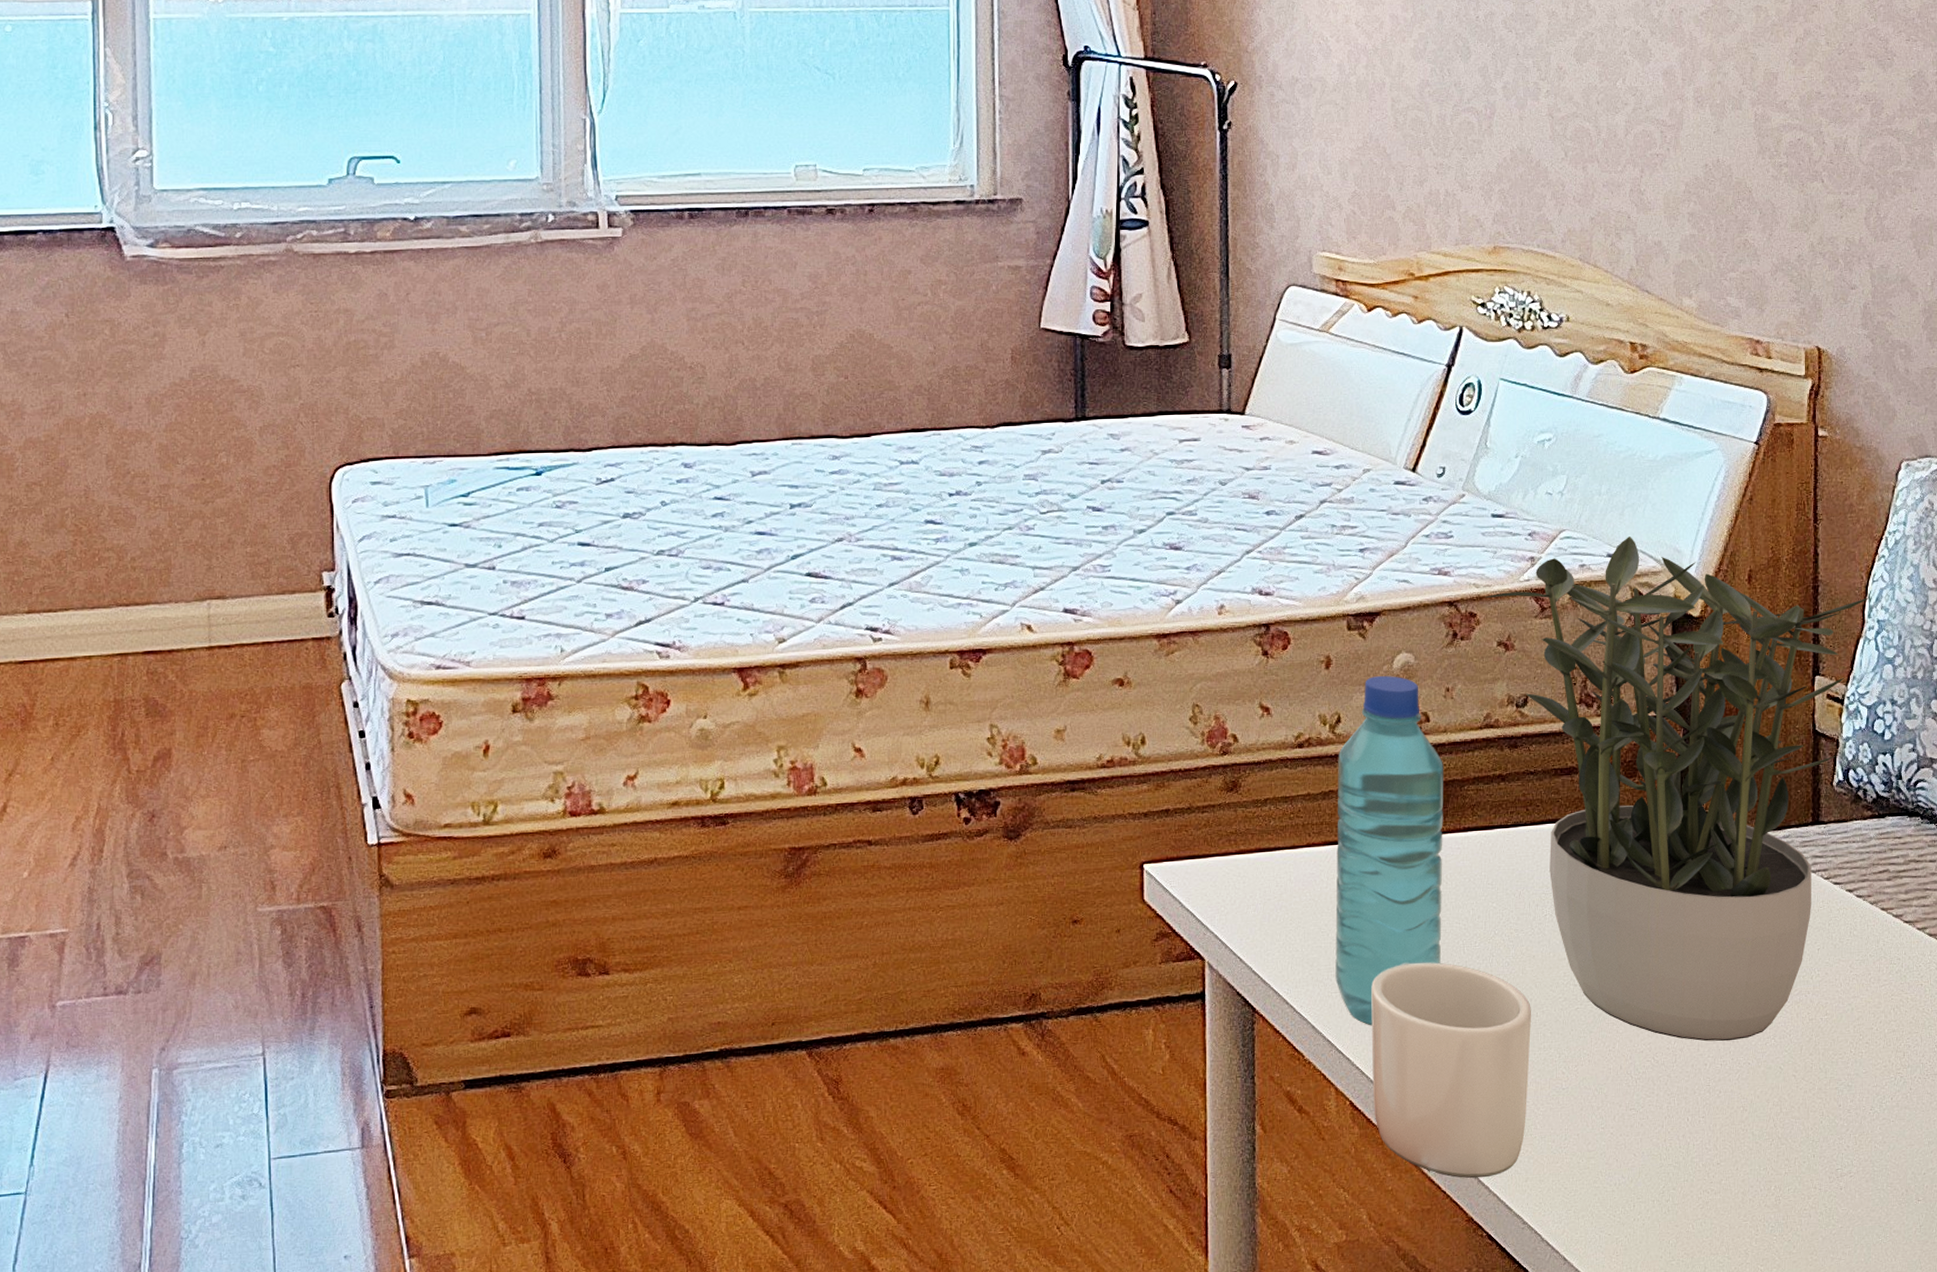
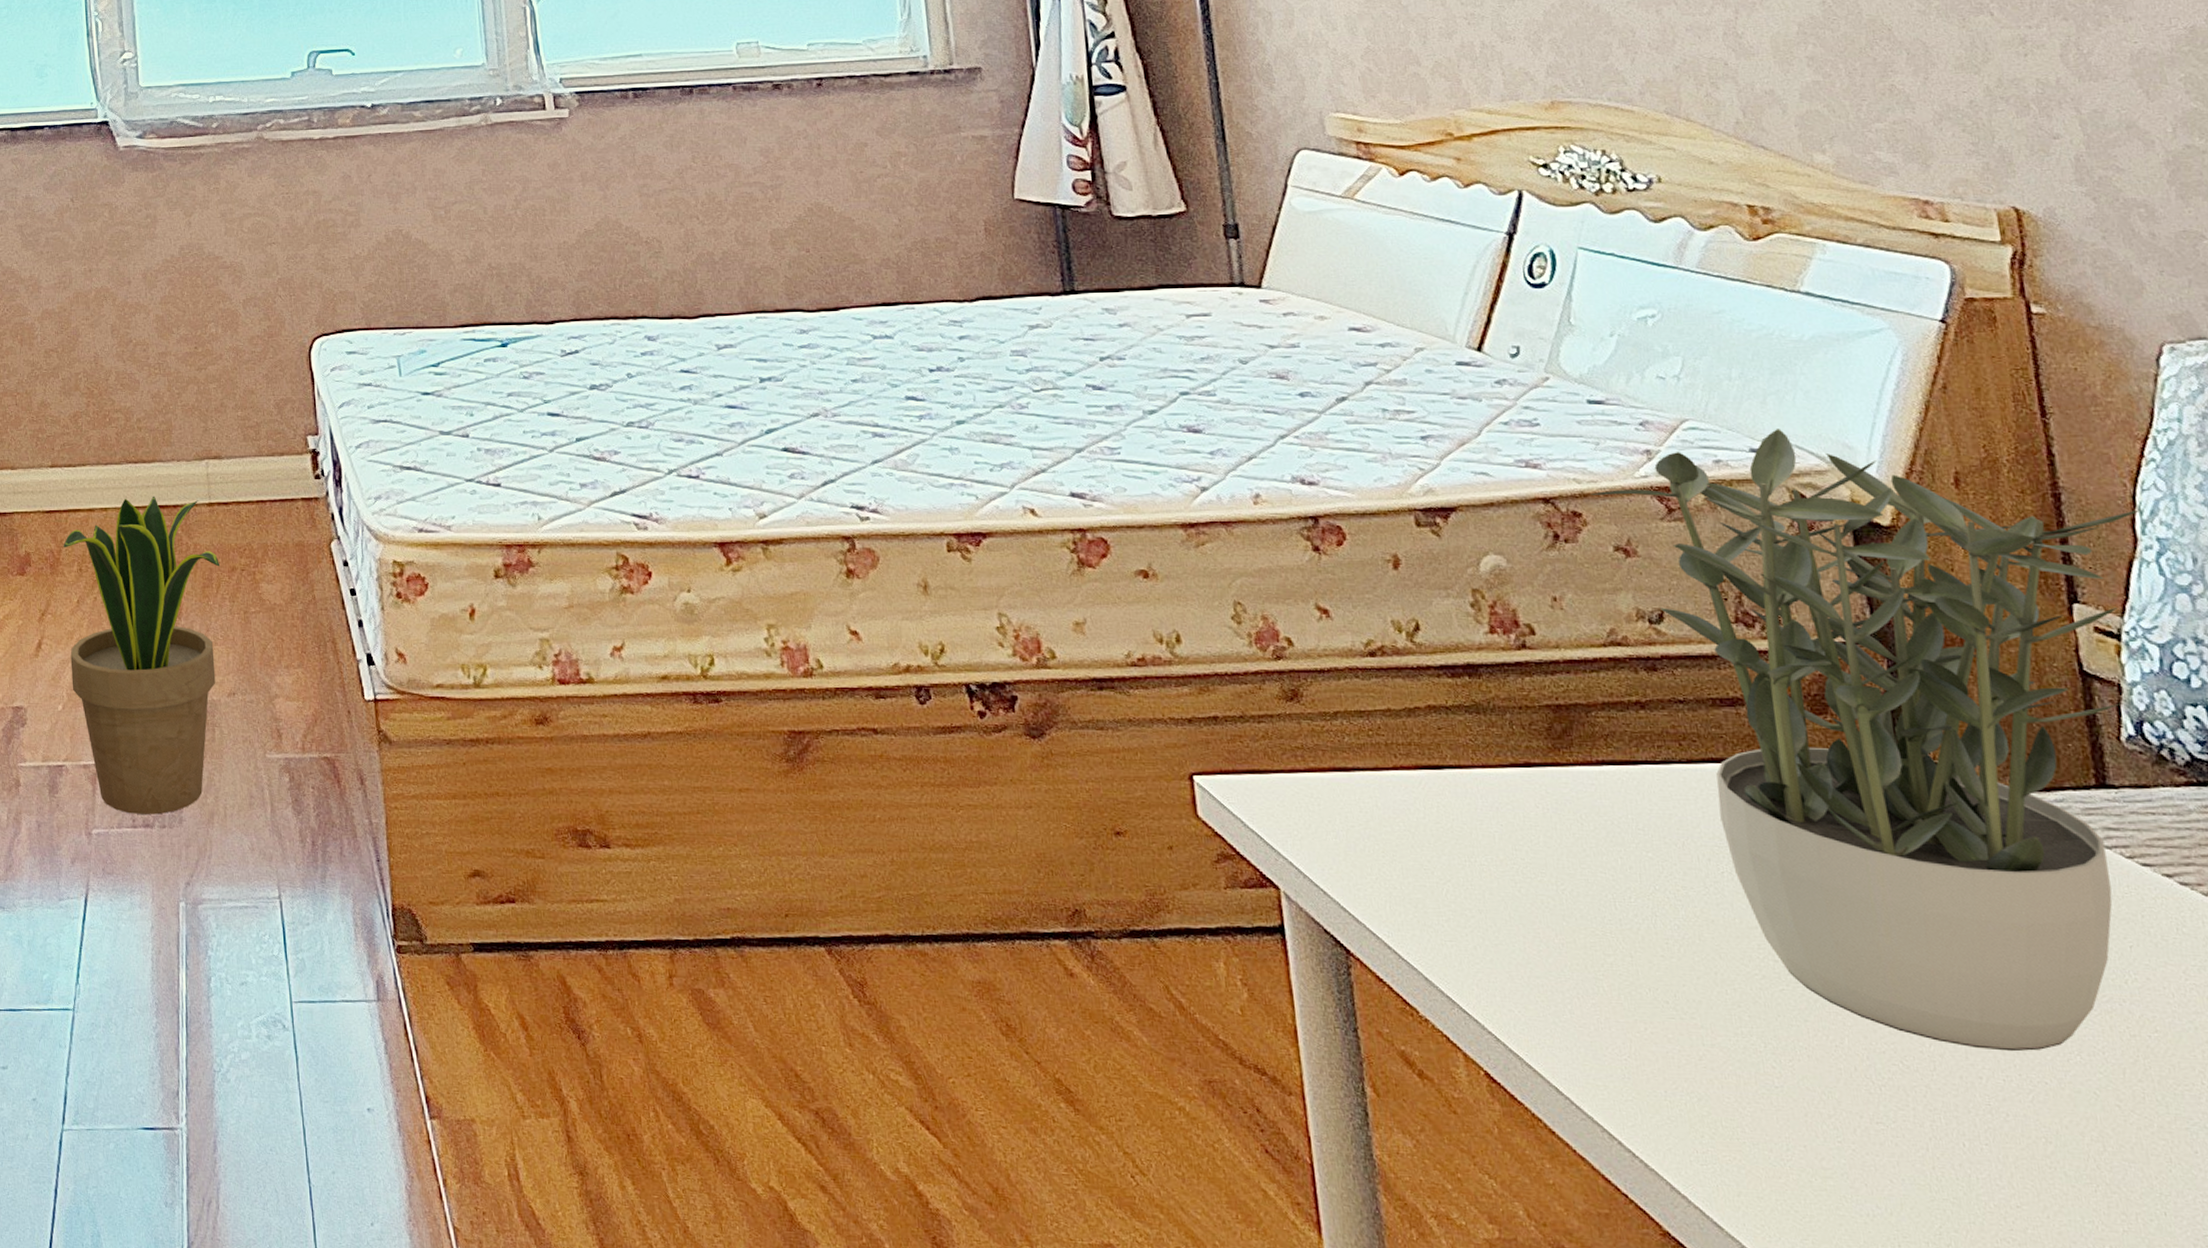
potted plant: none [38,641,217,982] -> present [63,496,219,815]
water bottle: present [1335,676,1444,1026] -> none [1421,580,1586,985]
mug: present [1371,962,1531,1178] -> none [1496,914,1729,1184]

